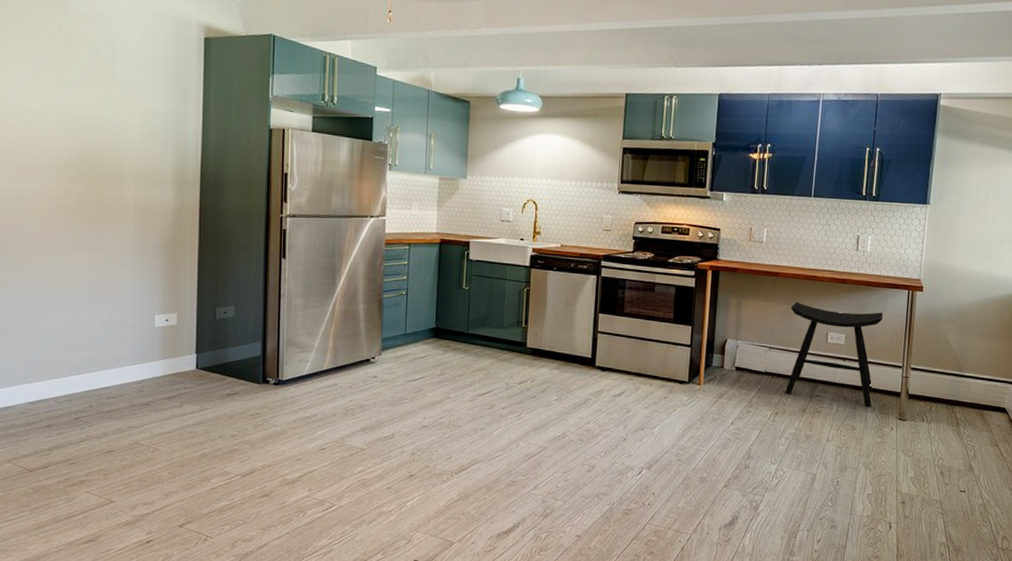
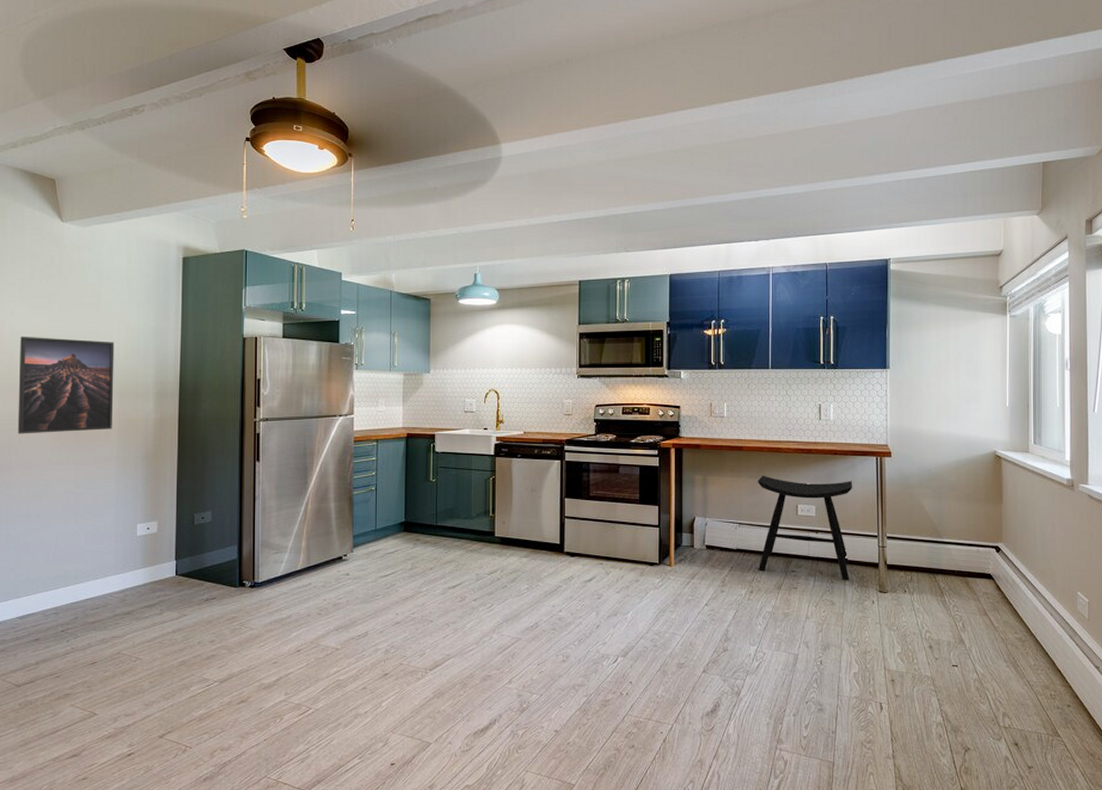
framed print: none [24,110,130,216] -> present [17,336,115,434]

